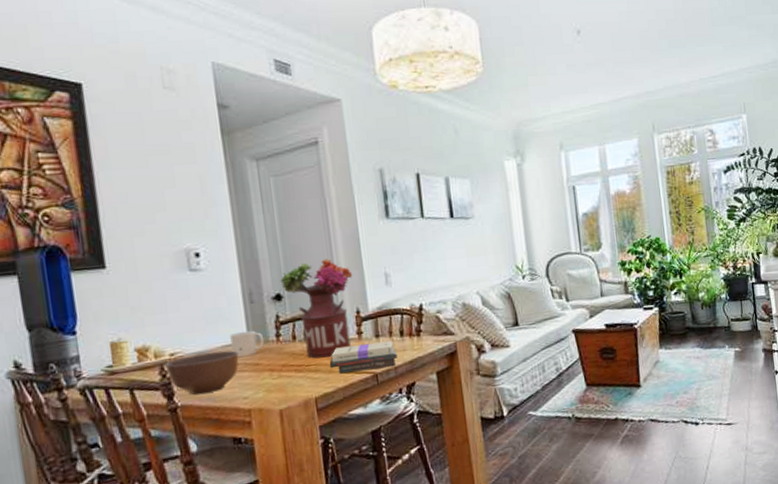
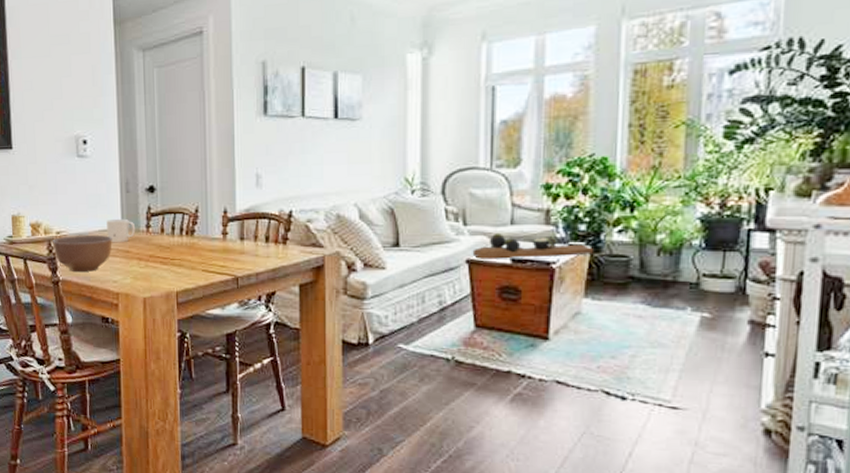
flower arrangement: present [280,258,353,358] -> none [154,154,224,254]
books: present [329,340,397,374] -> none [192,245,260,272]
decorative tray: none [576,303,660,328] -> present [472,234,593,259]

